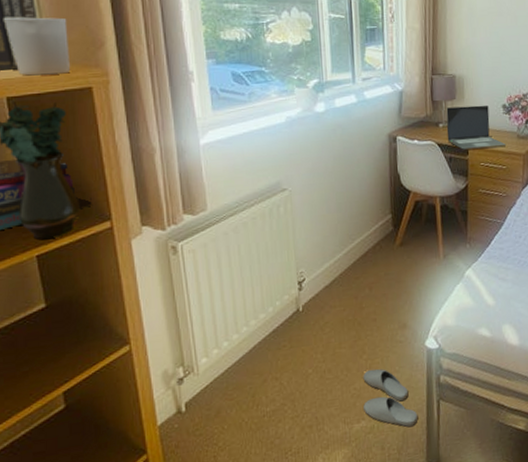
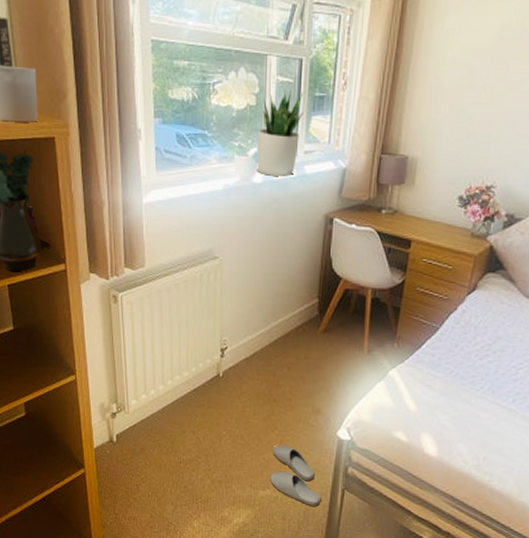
planter: none [315,25,357,105] -> present [256,90,304,178]
laptop: present [446,105,507,151] -> none [388,192,457,244]

